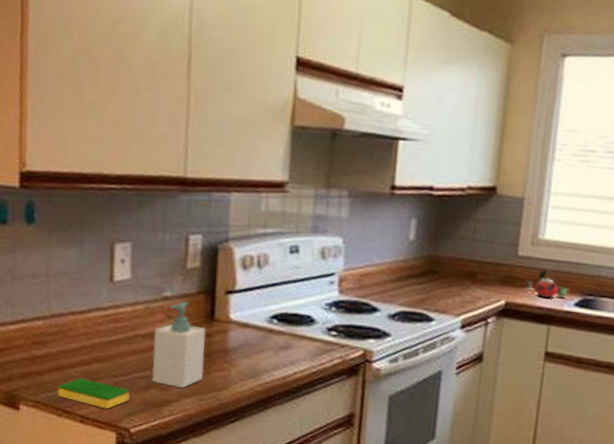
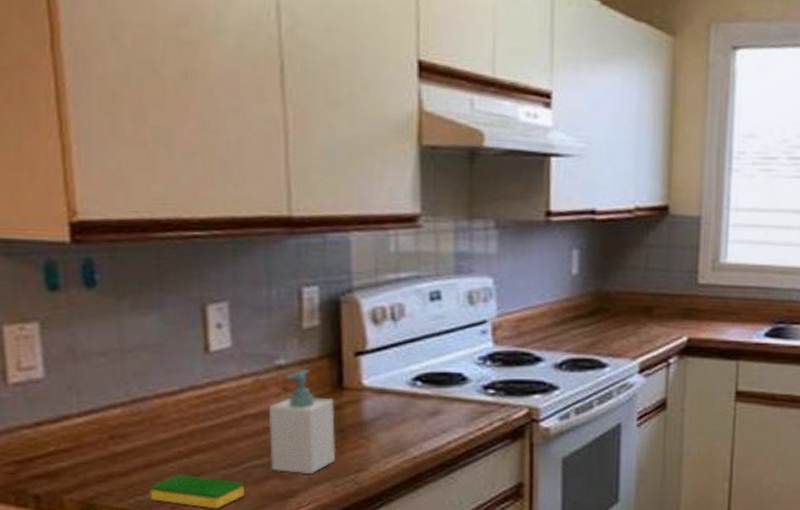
kettle: present [524,268,570,298] -> none [707,296,759,329]

